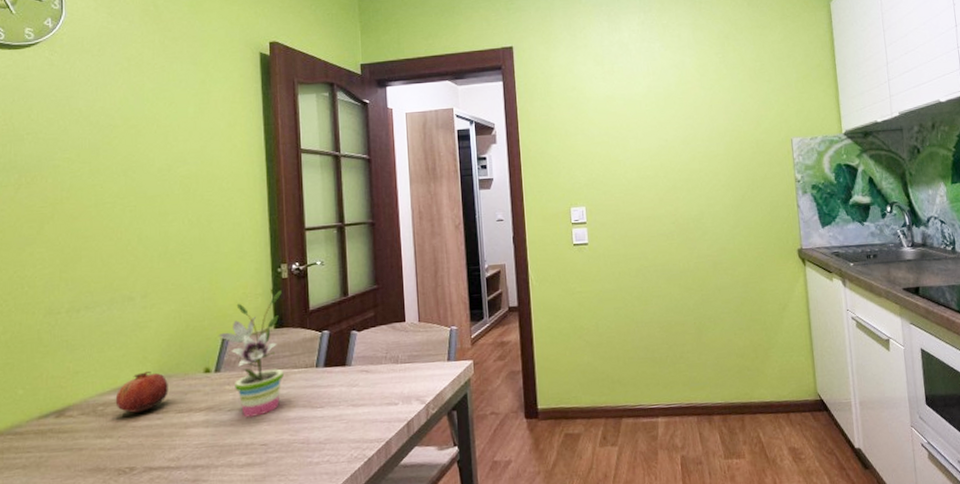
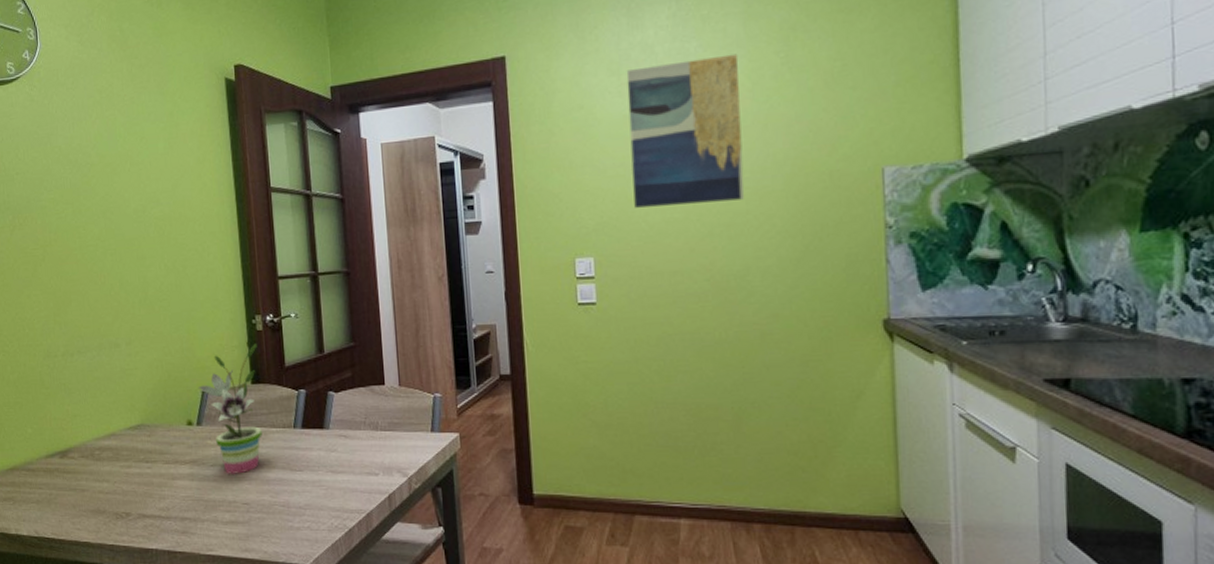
fruit: present [115,371,168,413] -> none [109,420,156,460]
wall art: none [608,53,698,167] -> present [626,53,745,208]

